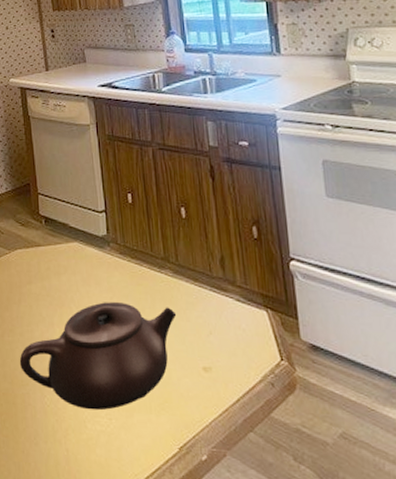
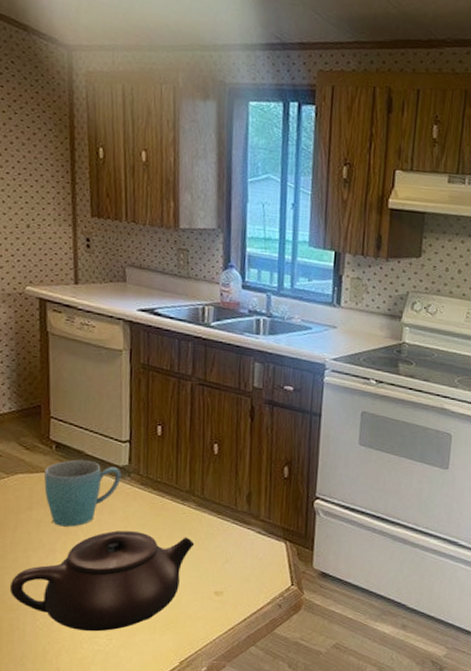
mug: none [38,232,102,299] -> present [44,459,122,527]

